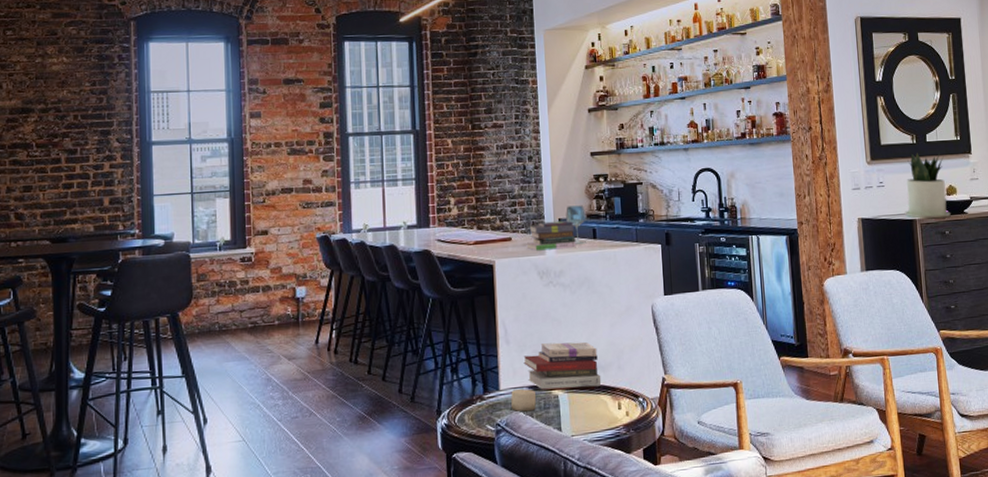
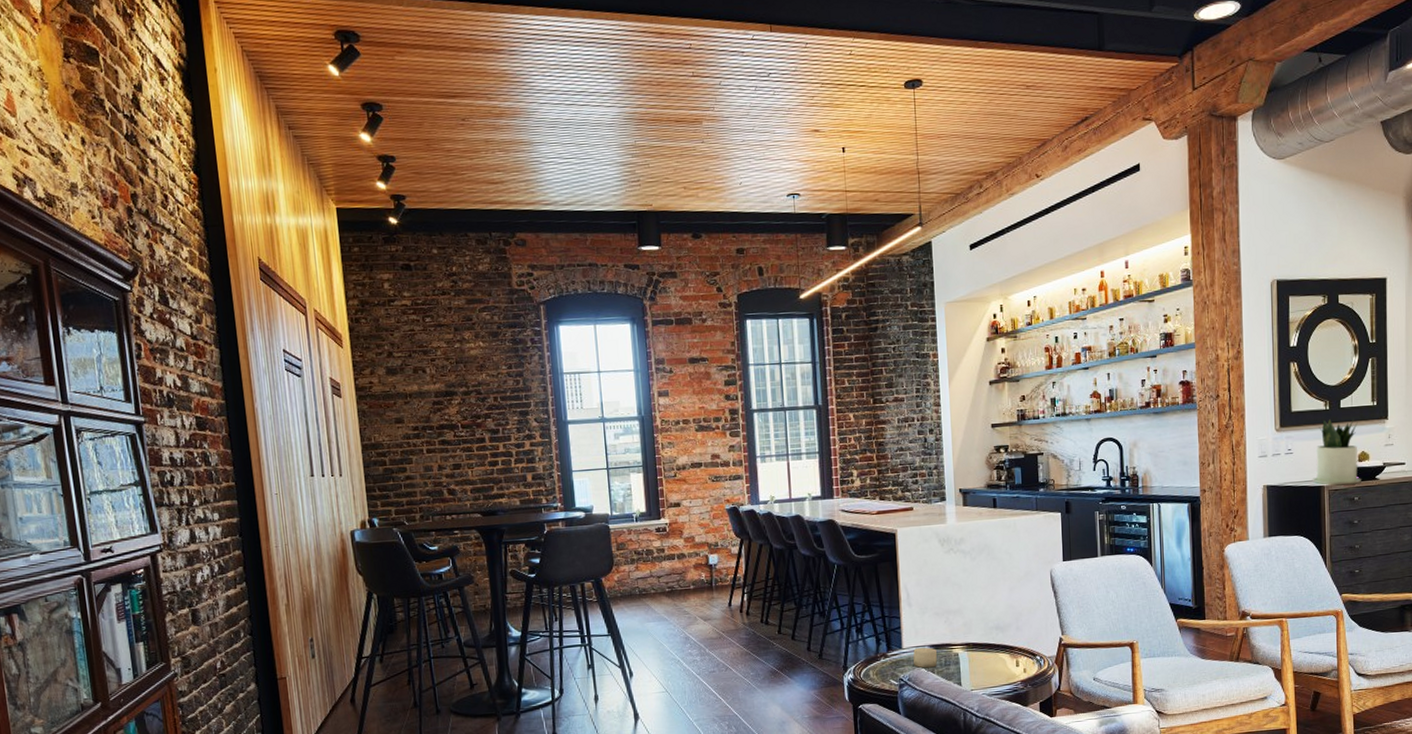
books: present [523,342,602,391] -> none [925,604,1000,649]
books: present [527,220,576,251] -> none [928,490,977,520]
wine glass: present [566,205,587,244] -> none [966,476,987,513]

